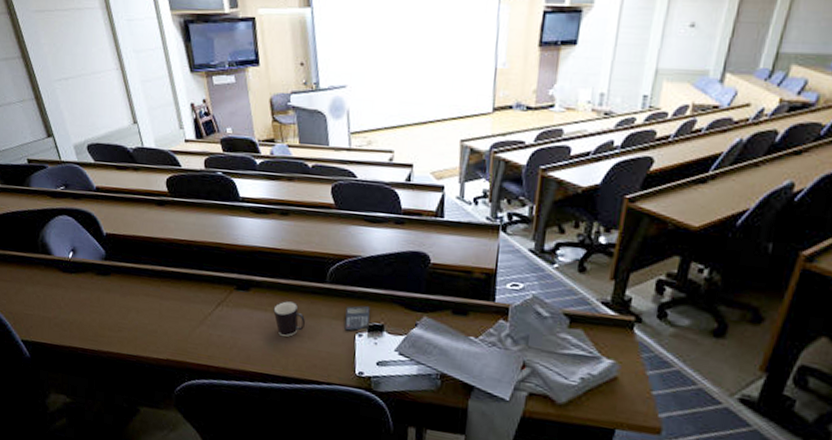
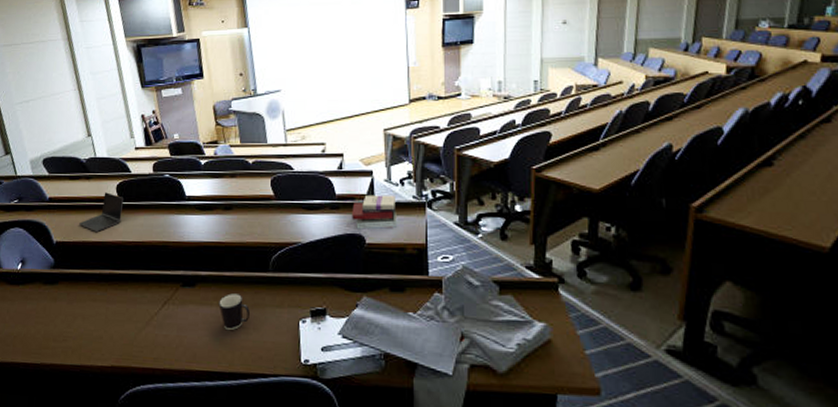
laptop computer: none [129,186,175,228] -> present [79,192,124,233]
calculator: present [344,306,370,331] -> none [288,291,313,318]
books: none [417,211,467,251] -> present [352,194,397,229]

